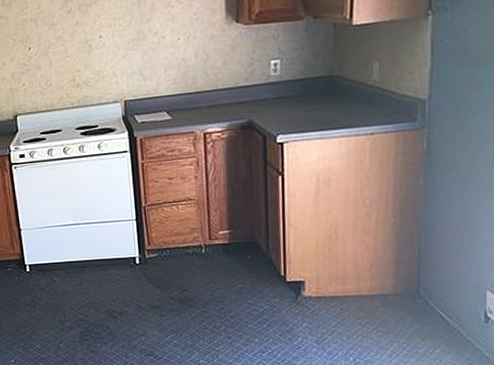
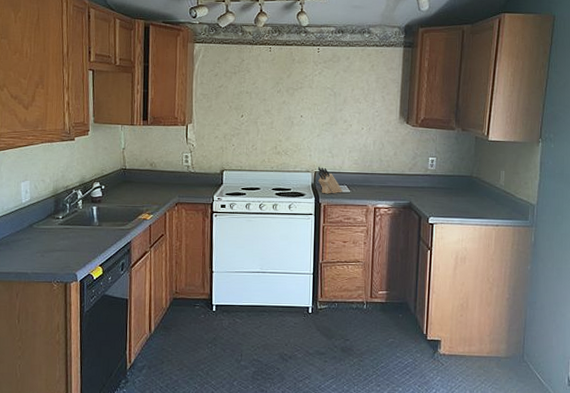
knife block: none [127,94,161,126] -> present [317,167,342,194]

